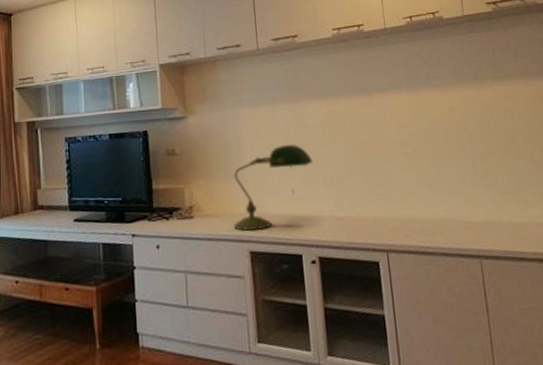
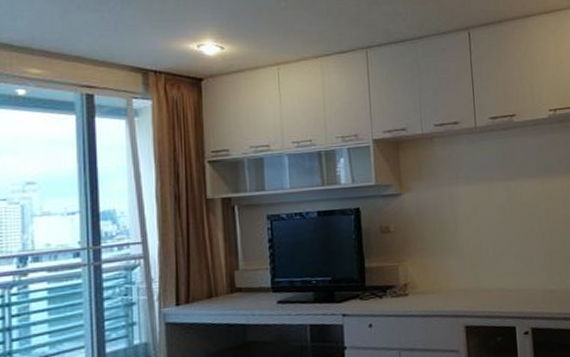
desk lamp: present [234,144,313,231] -> none [449,220,527,306]

